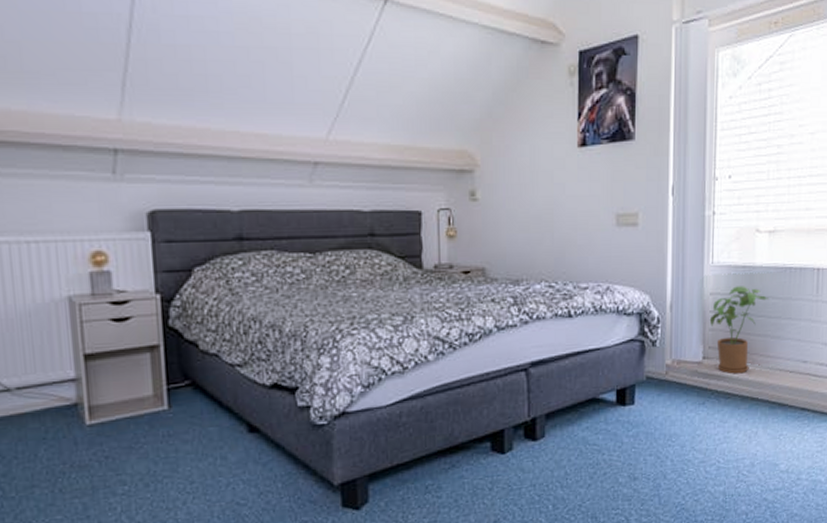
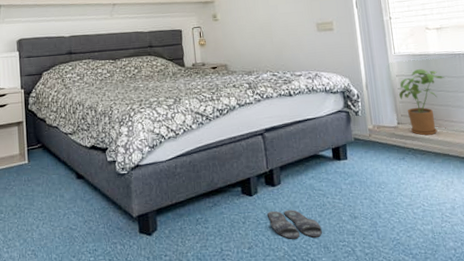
slippers: none [523,471,591,509] -> present [268,210,322,239]

